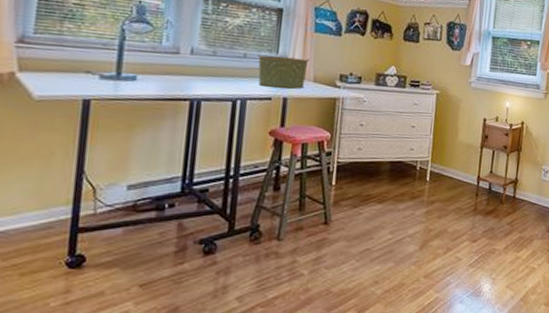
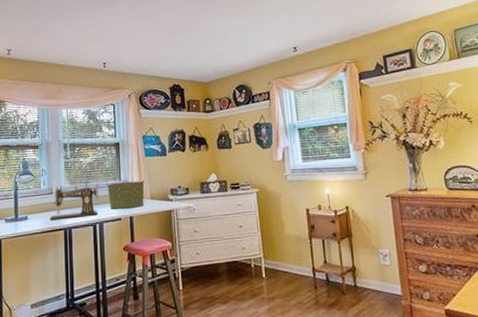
sewing machine: none [170,46,247,90] -> present [50,181,99,221]

